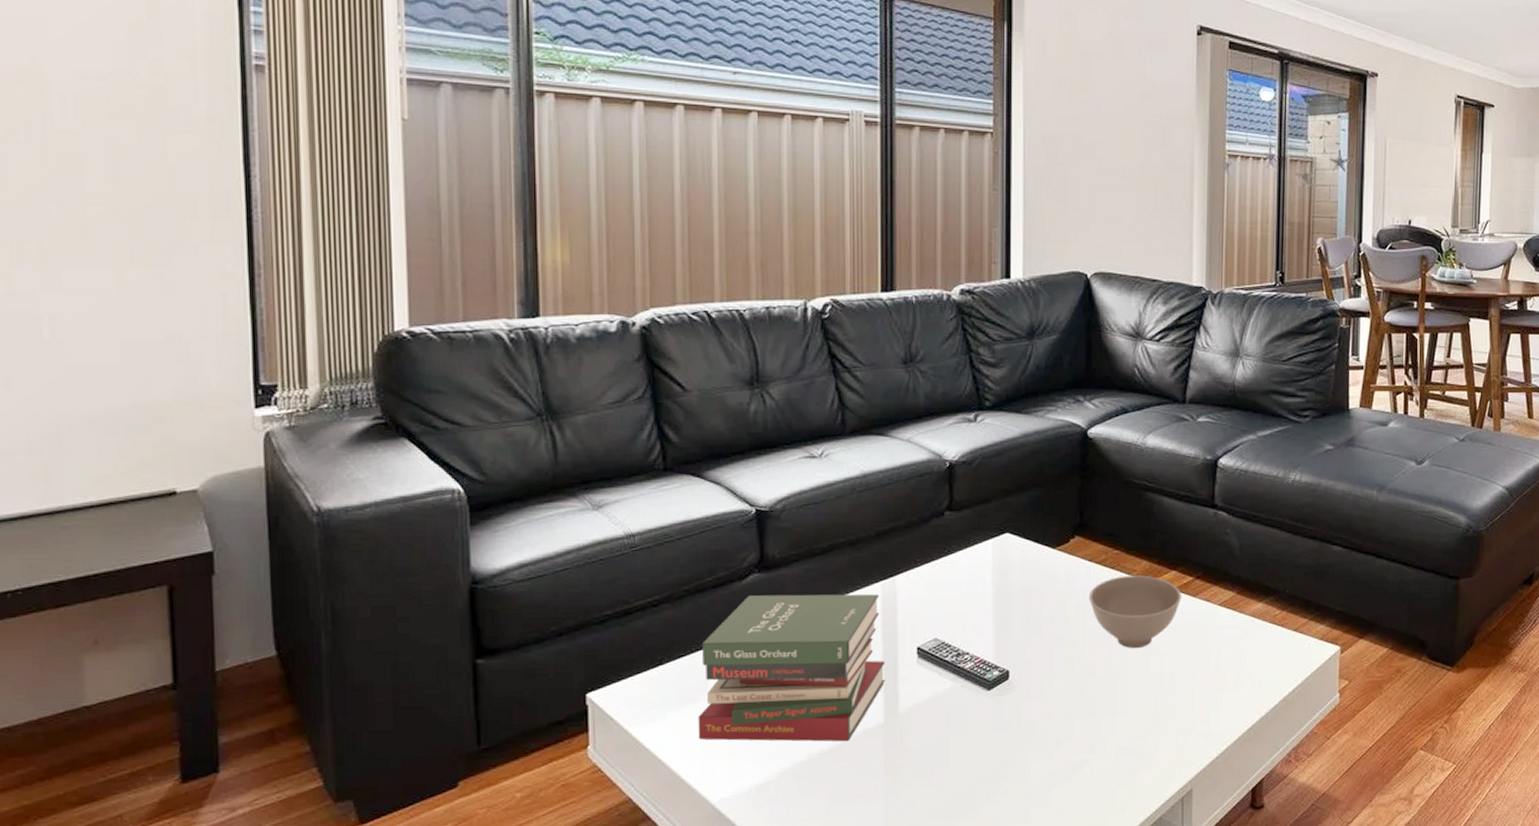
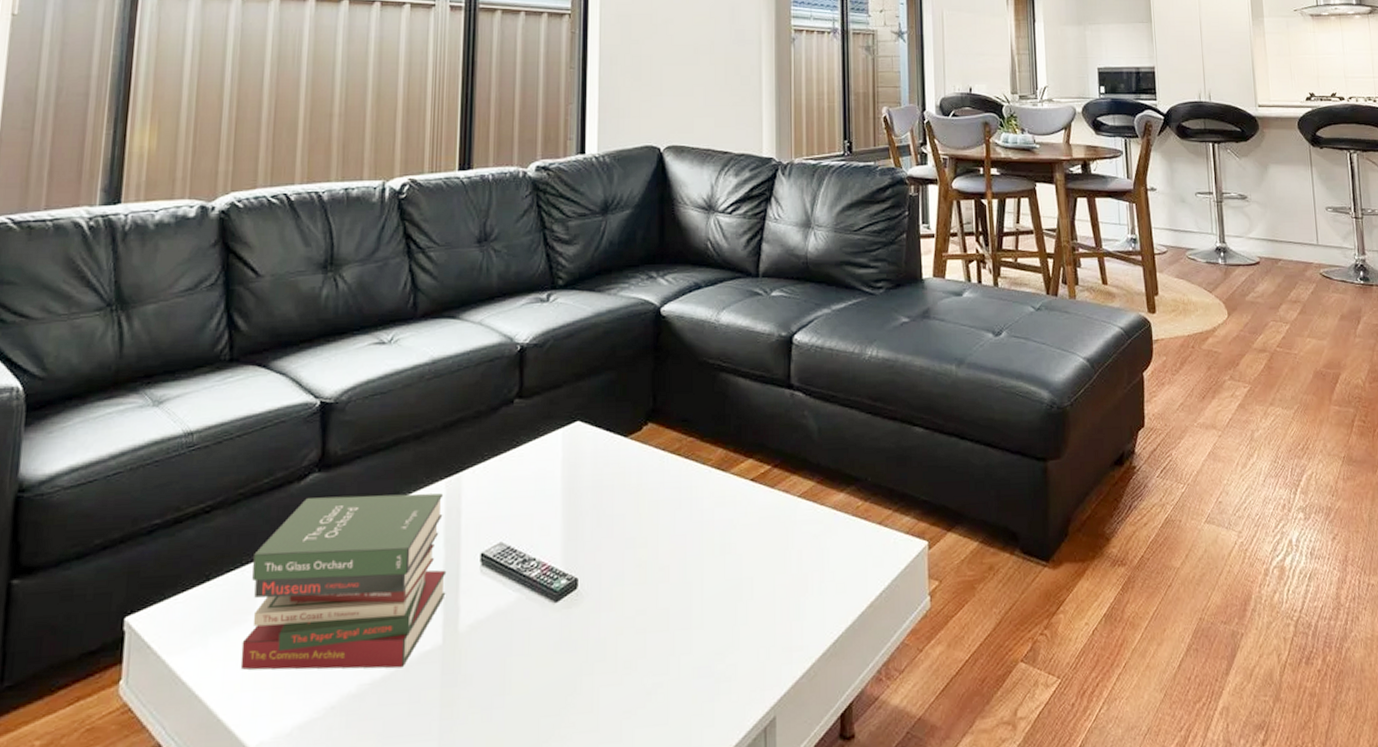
bowl: present [1088,575,1182,648] -> none [662,465,760,549]

